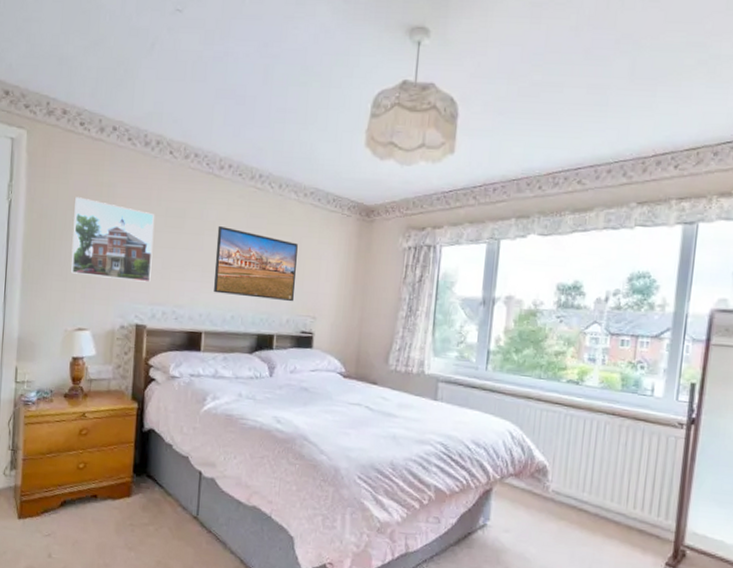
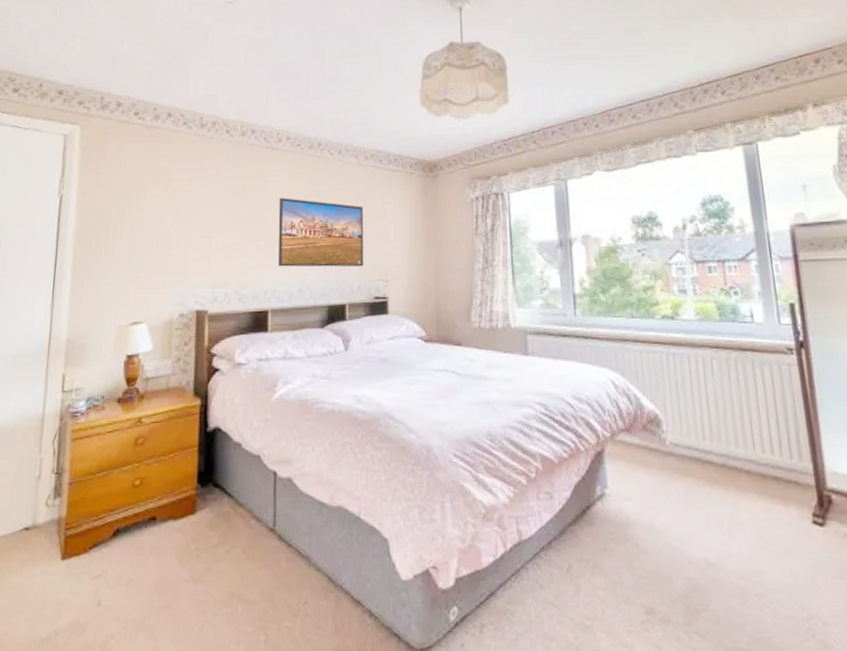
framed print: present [70,197,155,283] -> none [124,185,213,265]

